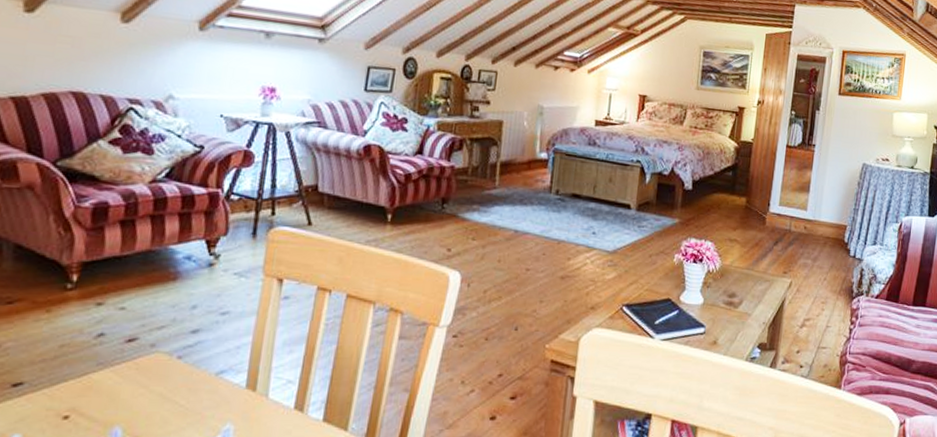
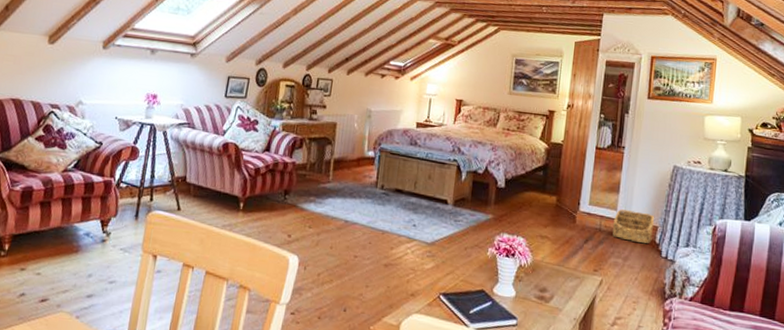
basket: none [802,209,844,244] -> present [612,209,655,244]

